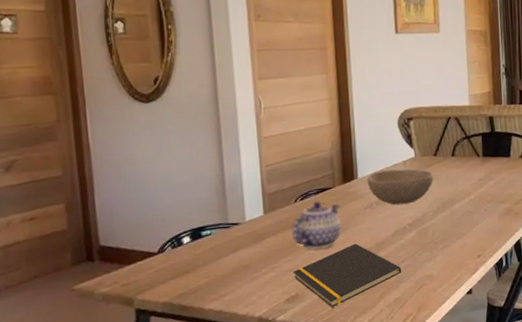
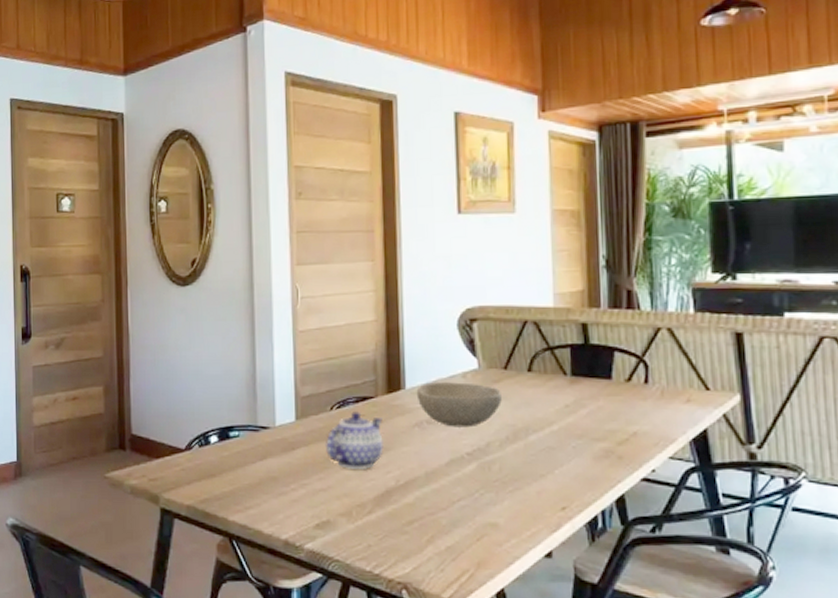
notepad: present [292,243,402,307] -> none [325,468,457,544]

